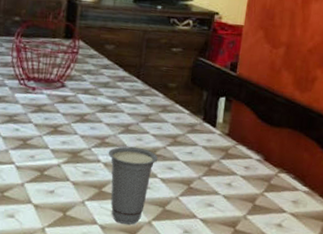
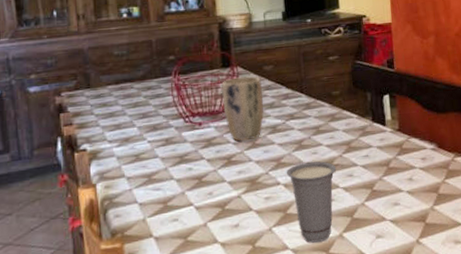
plant pot: none [58,50,101,115] -> present [222,76,264,141]

